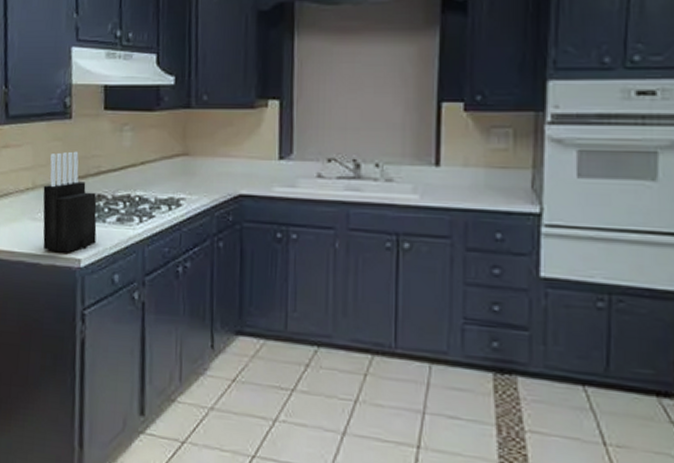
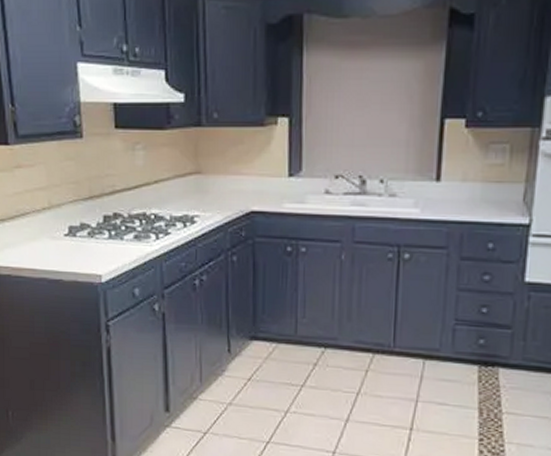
knife block: present [43,151,97,253] -> none [59,171,115,270]

